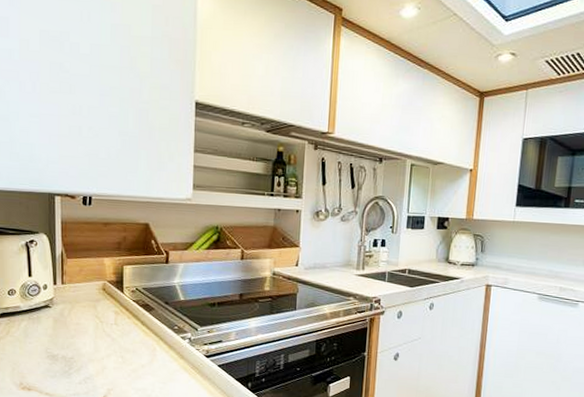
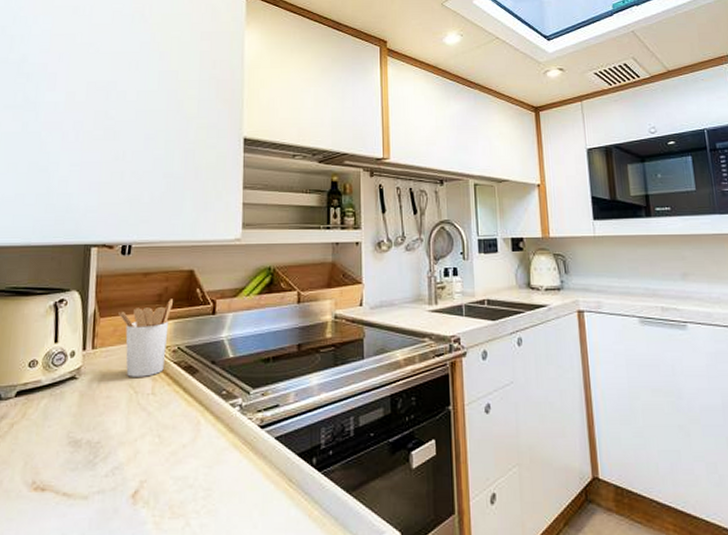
utensil holder: none [83,247,132,310] -> present [118,299,174,377]

